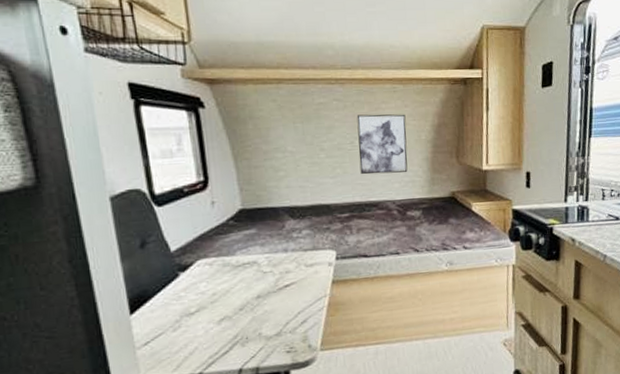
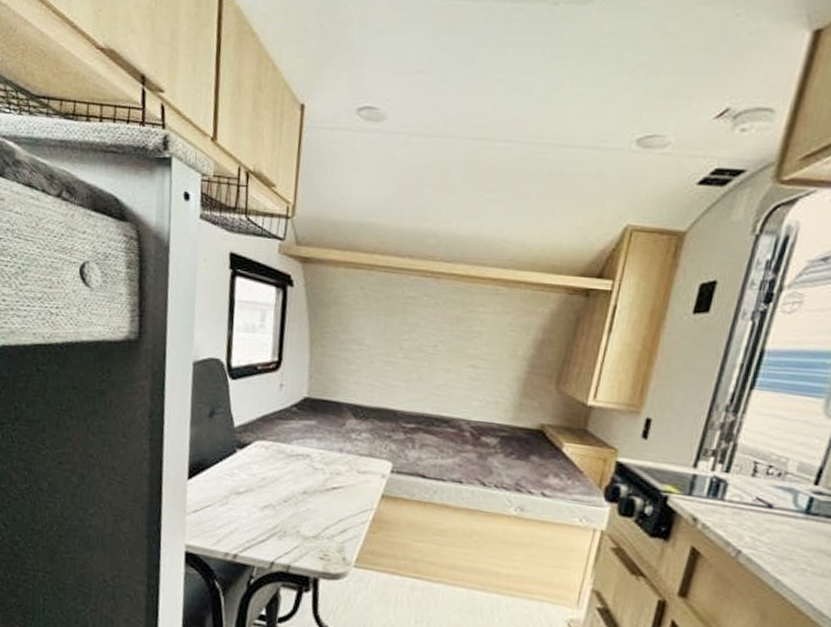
wall art: present [356,114,408,175] -> none [437,315,504,390]

